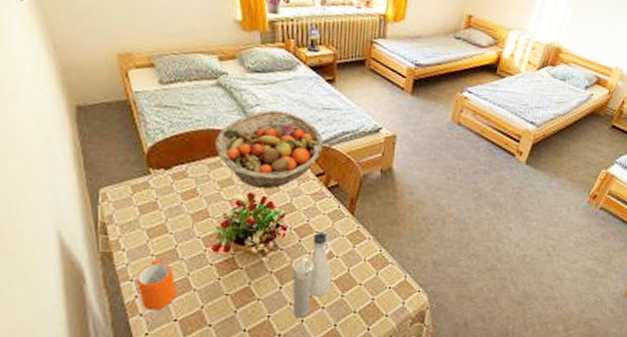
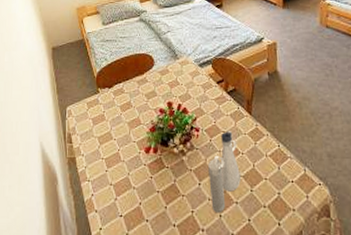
mug: present [136,259,177,310] -> none [92,162,121,207]
fruit basket: present [215,110,324,189] -> none [142,34,220,97]

